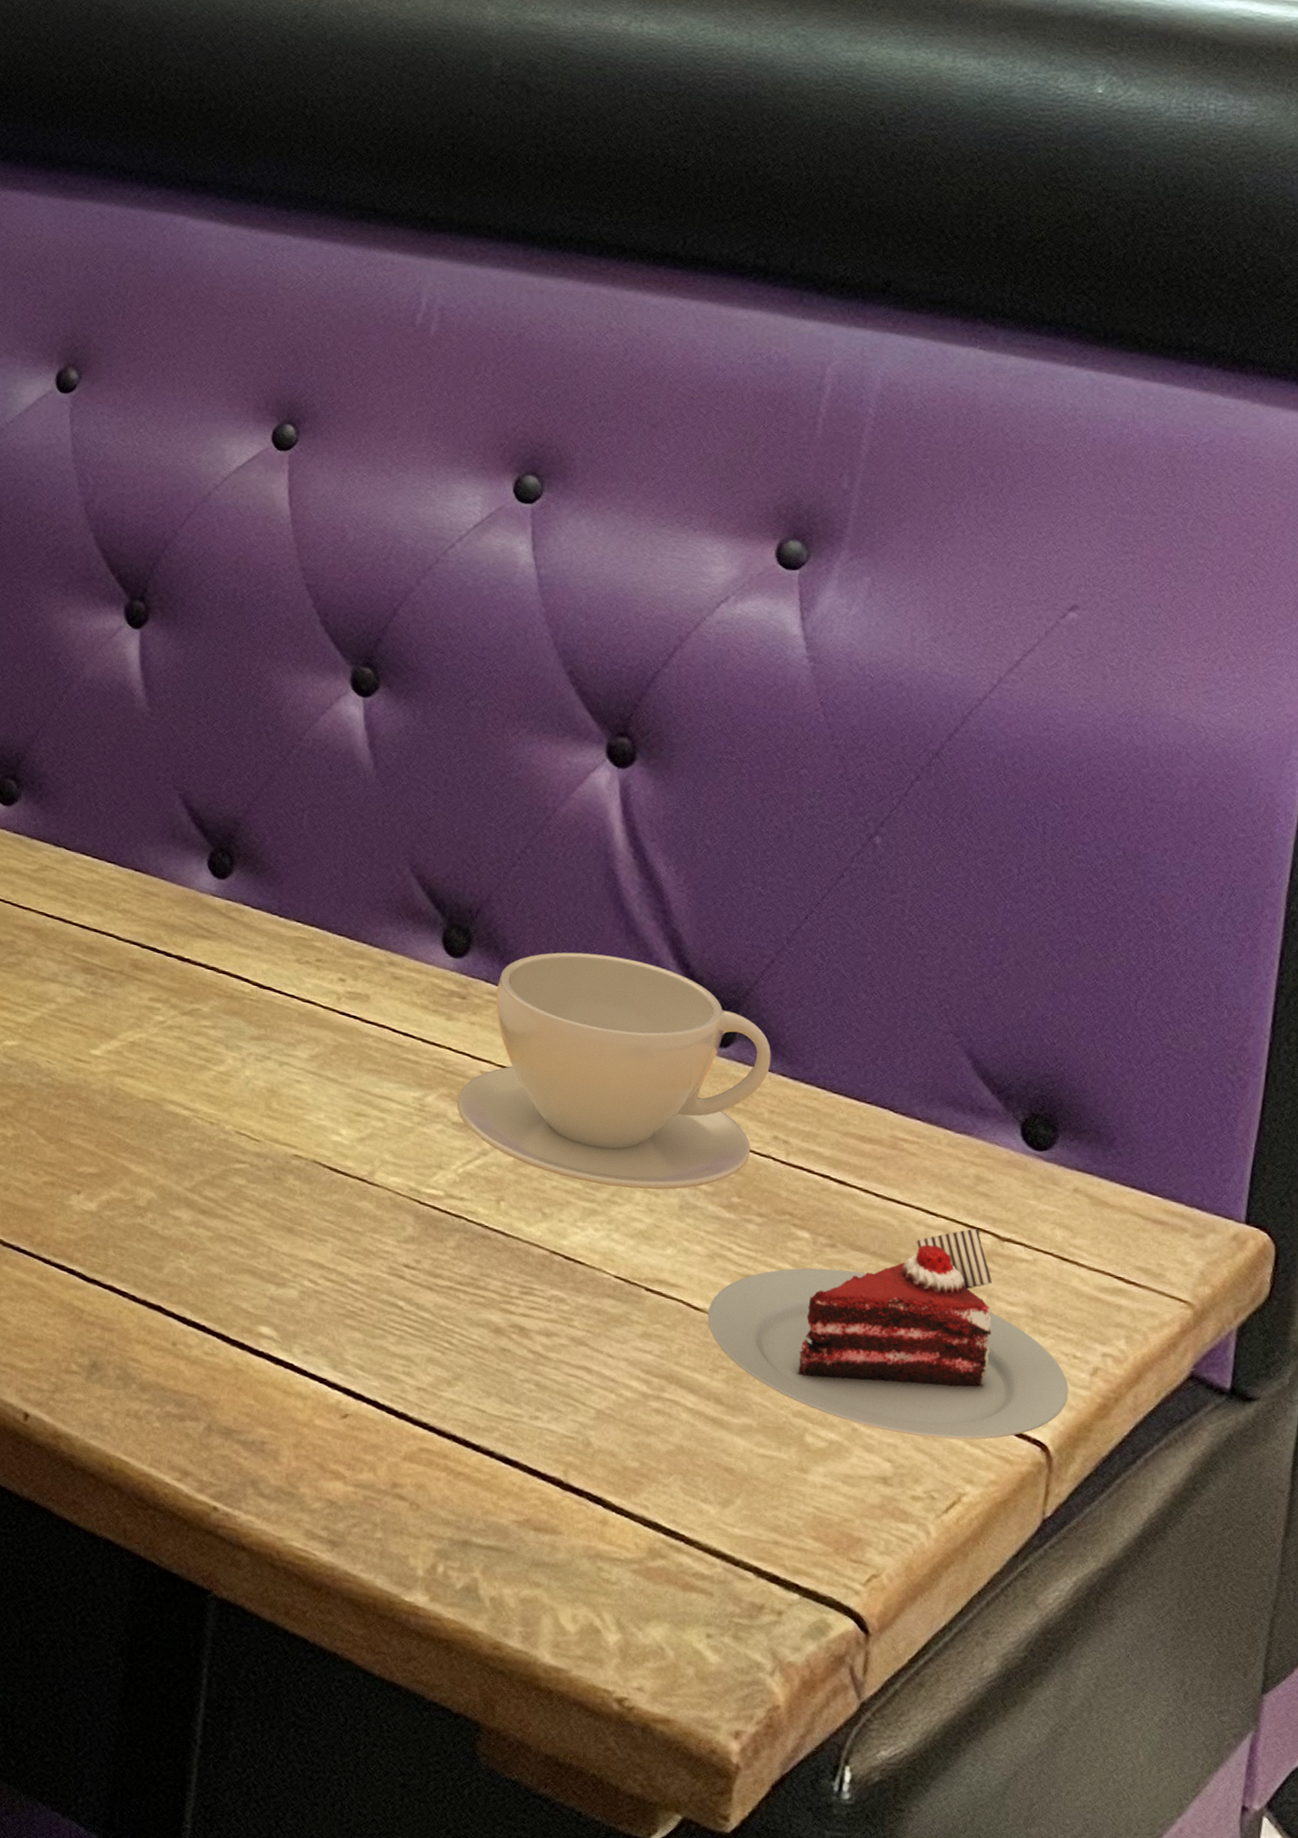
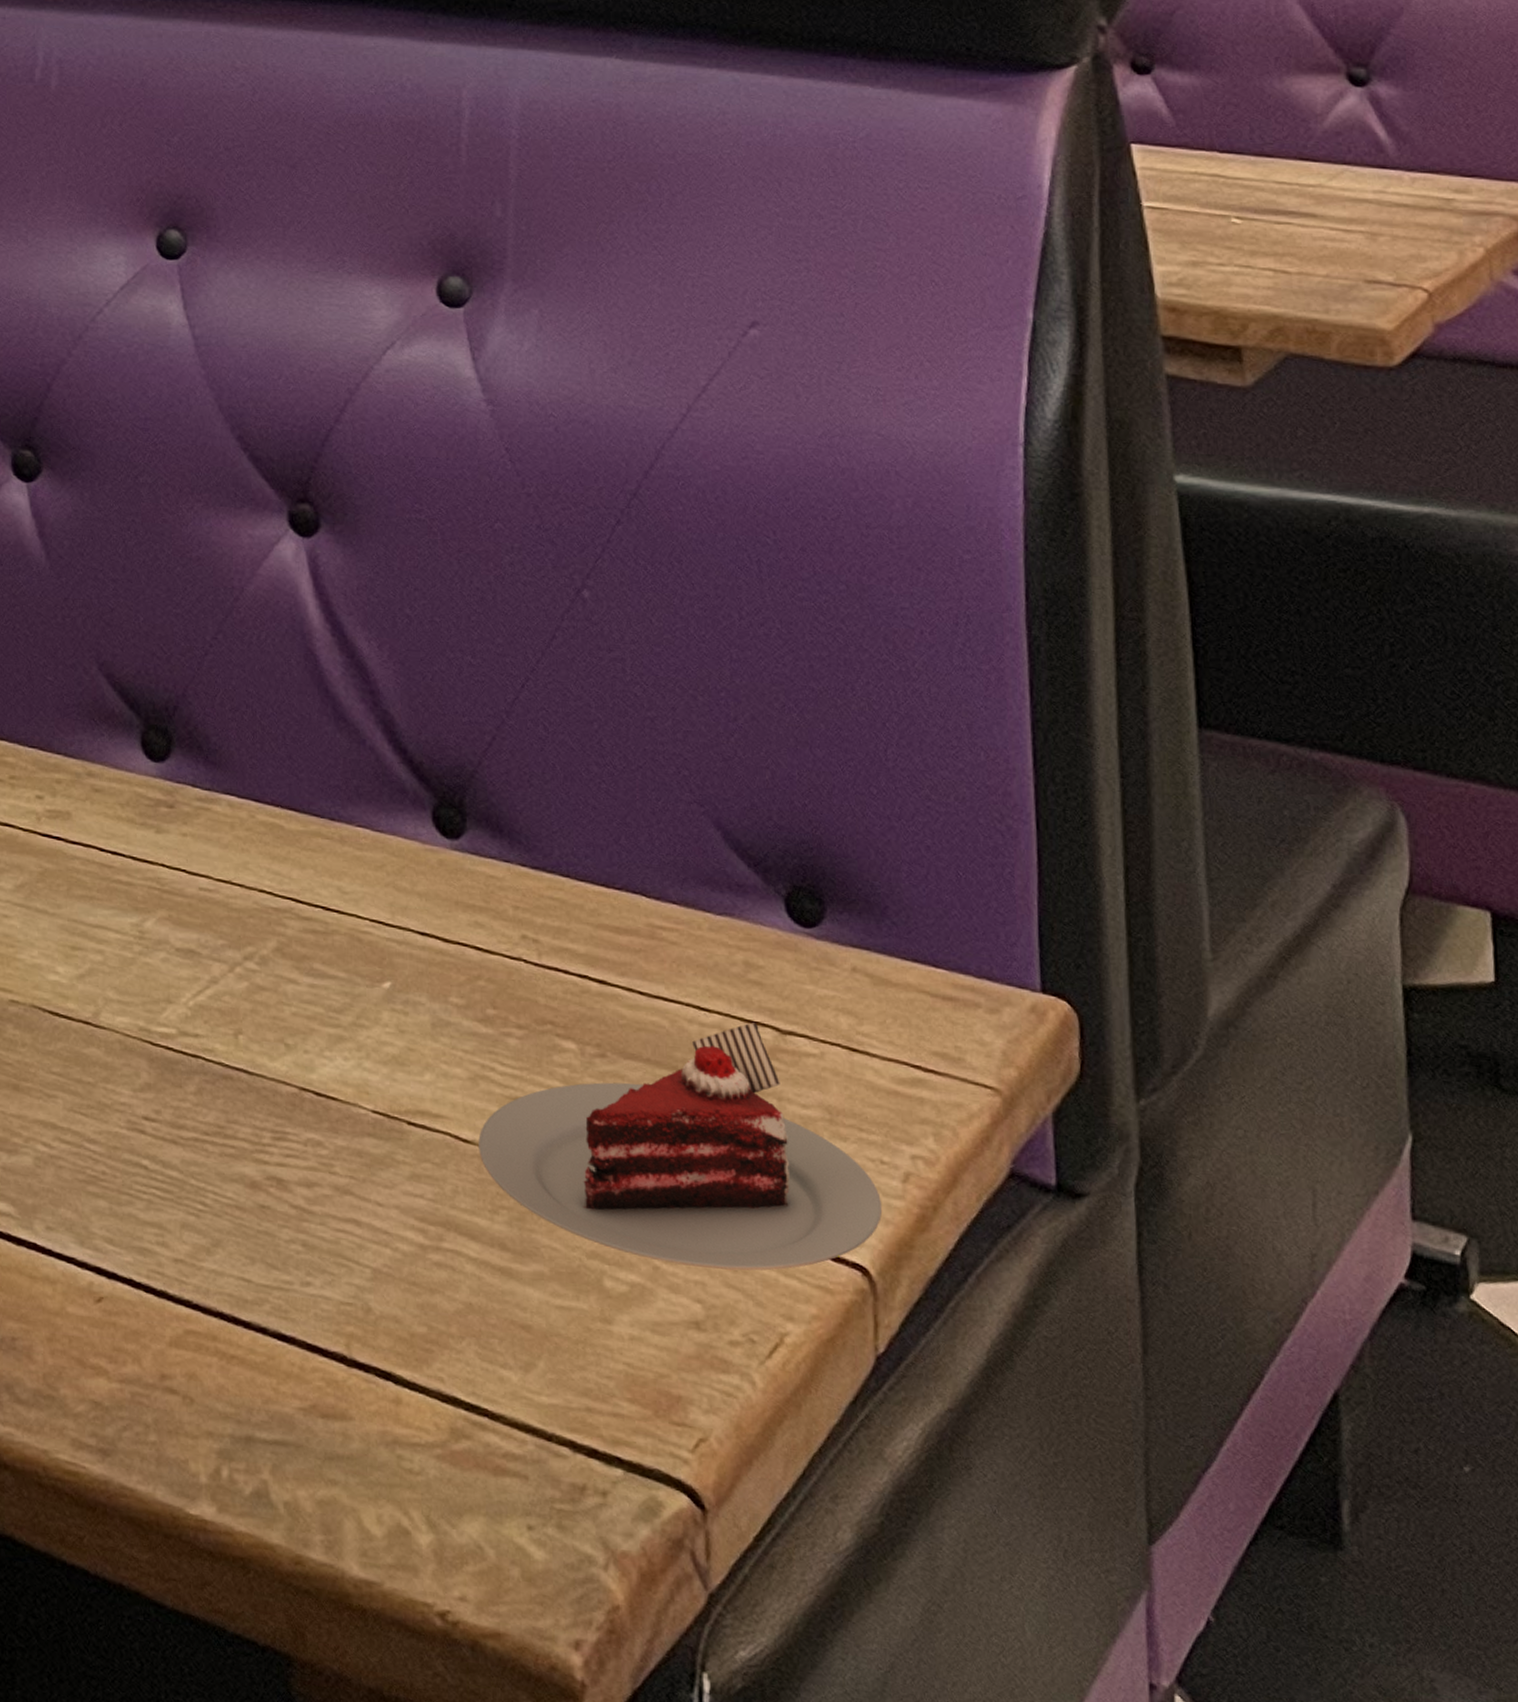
teacup: present [456,952,772,1190] -> none [178,745,508,1008]

